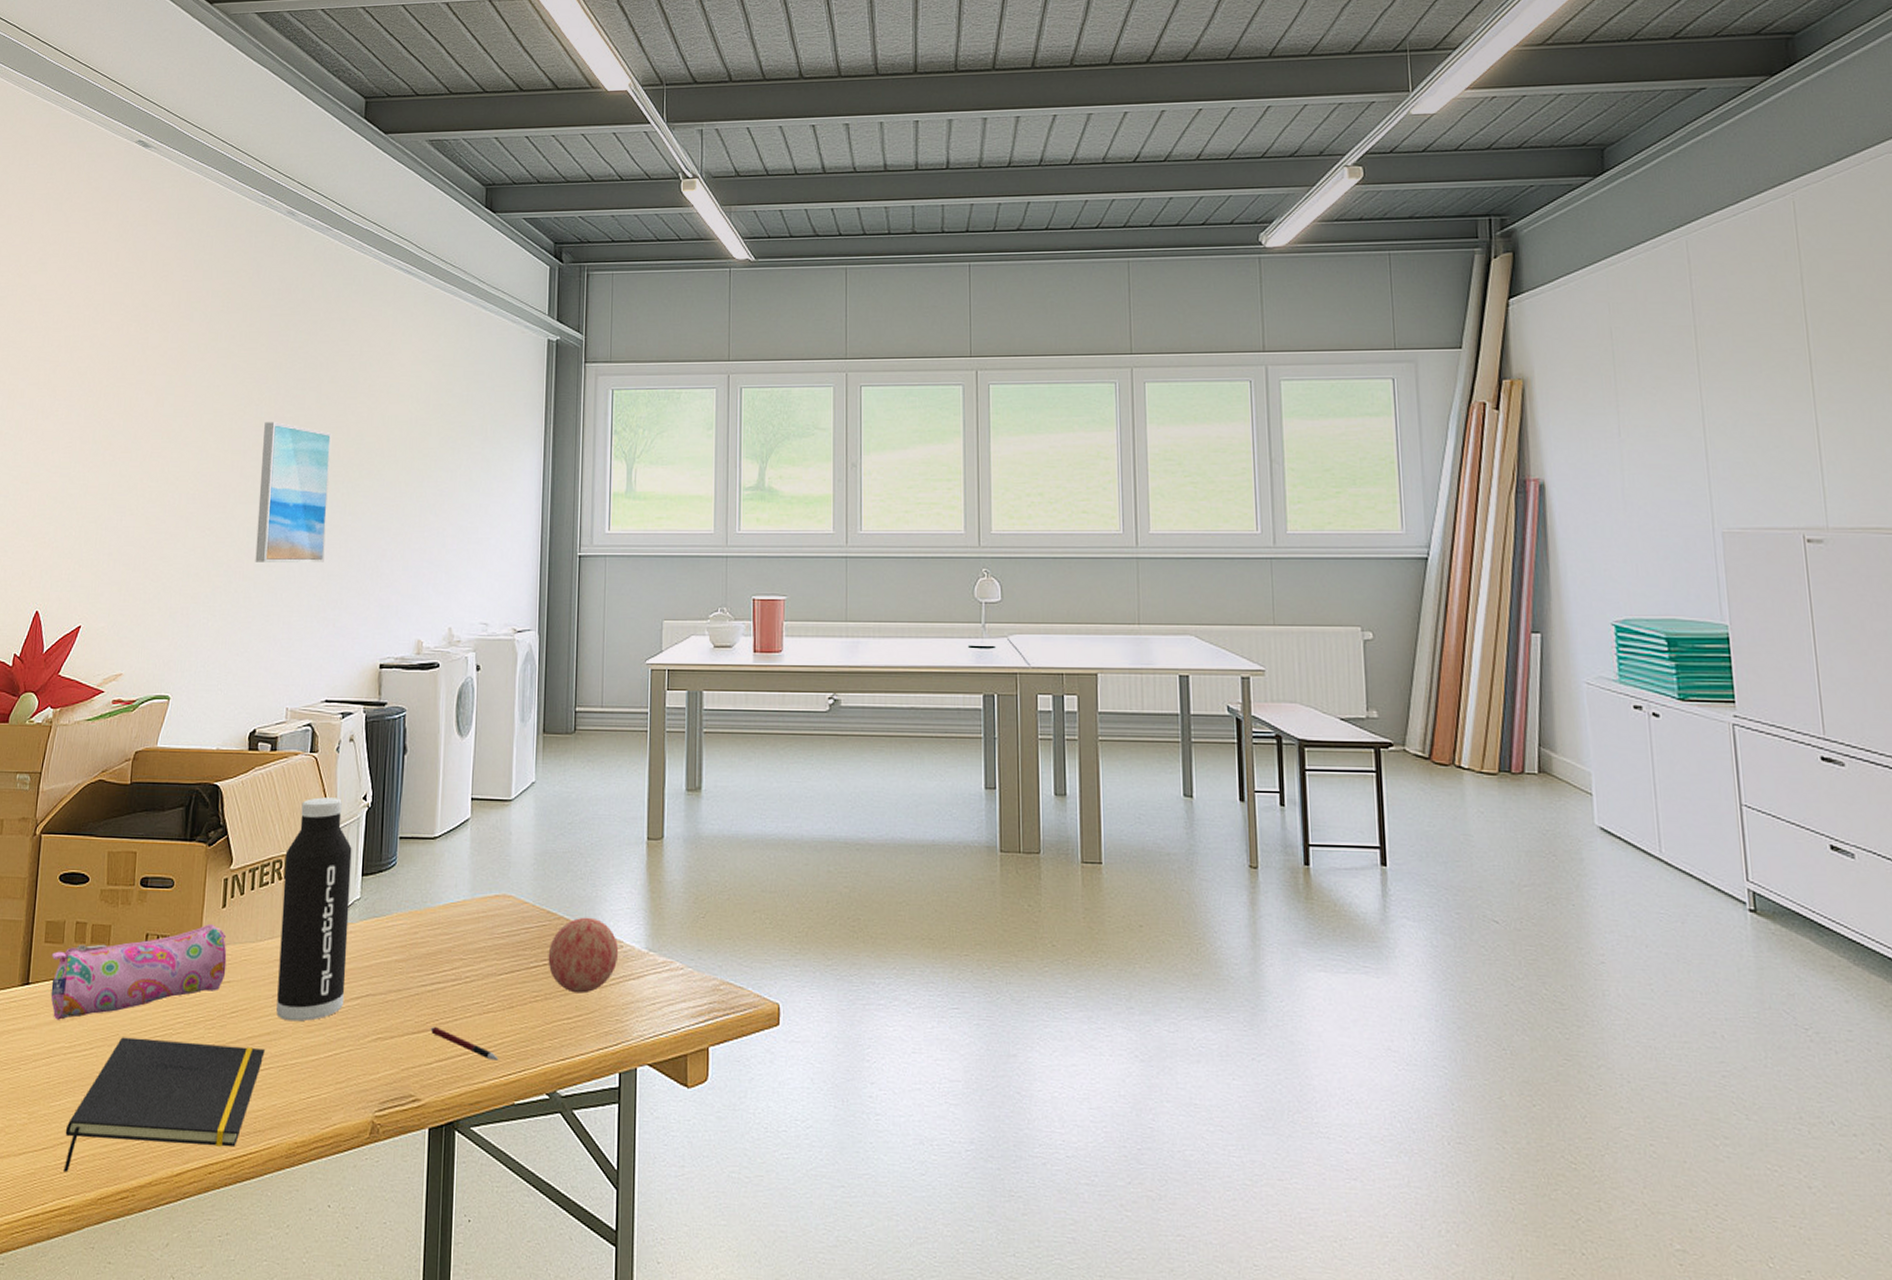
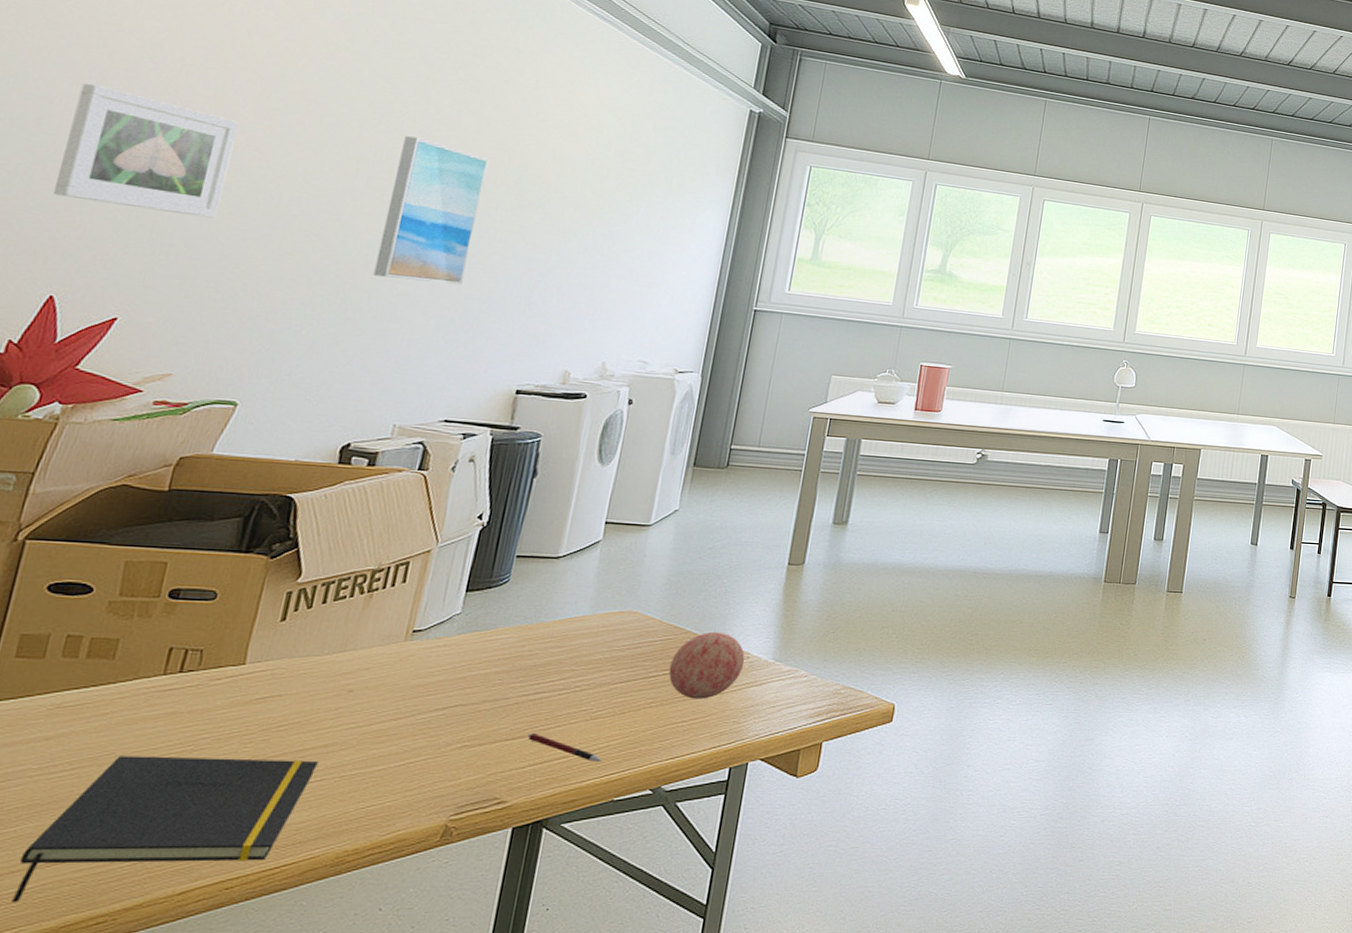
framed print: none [30,417,144,525] -> present [54,83,239,219]
pencil case: present [50,924,227,1020] -> none [16,638,283,740]
water bottle: present [276,797,352,1022] -> none [338,514,458,733]

